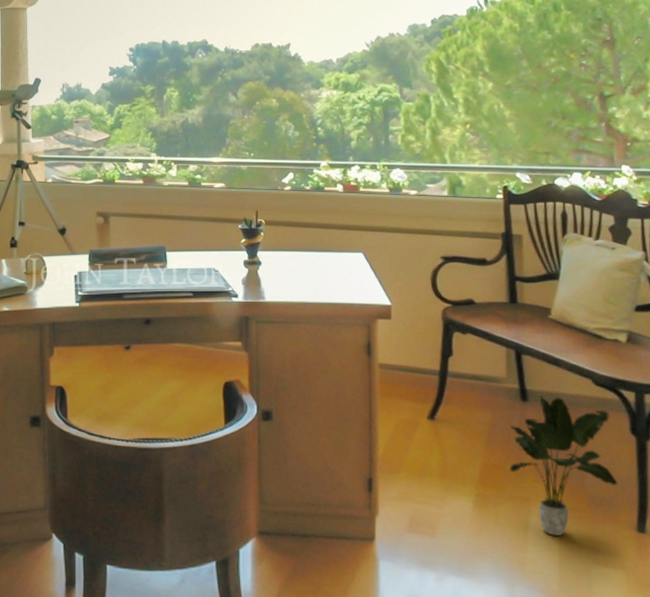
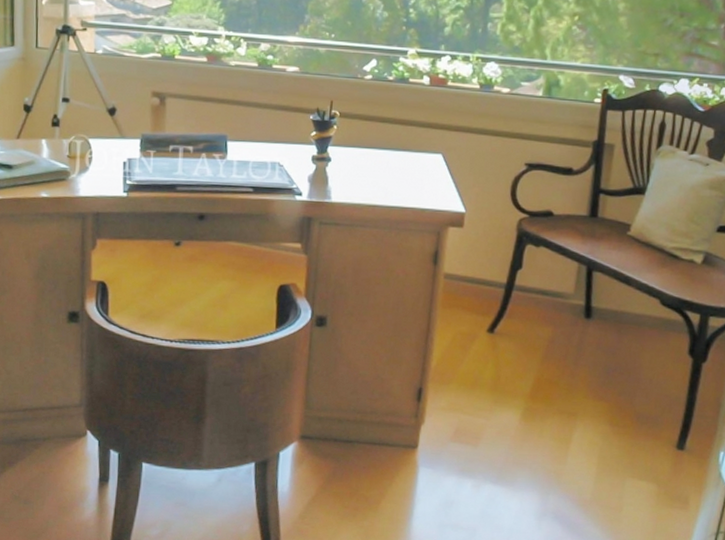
potted plant: present [510,396,618,537] -> none [562,313,671,451]

